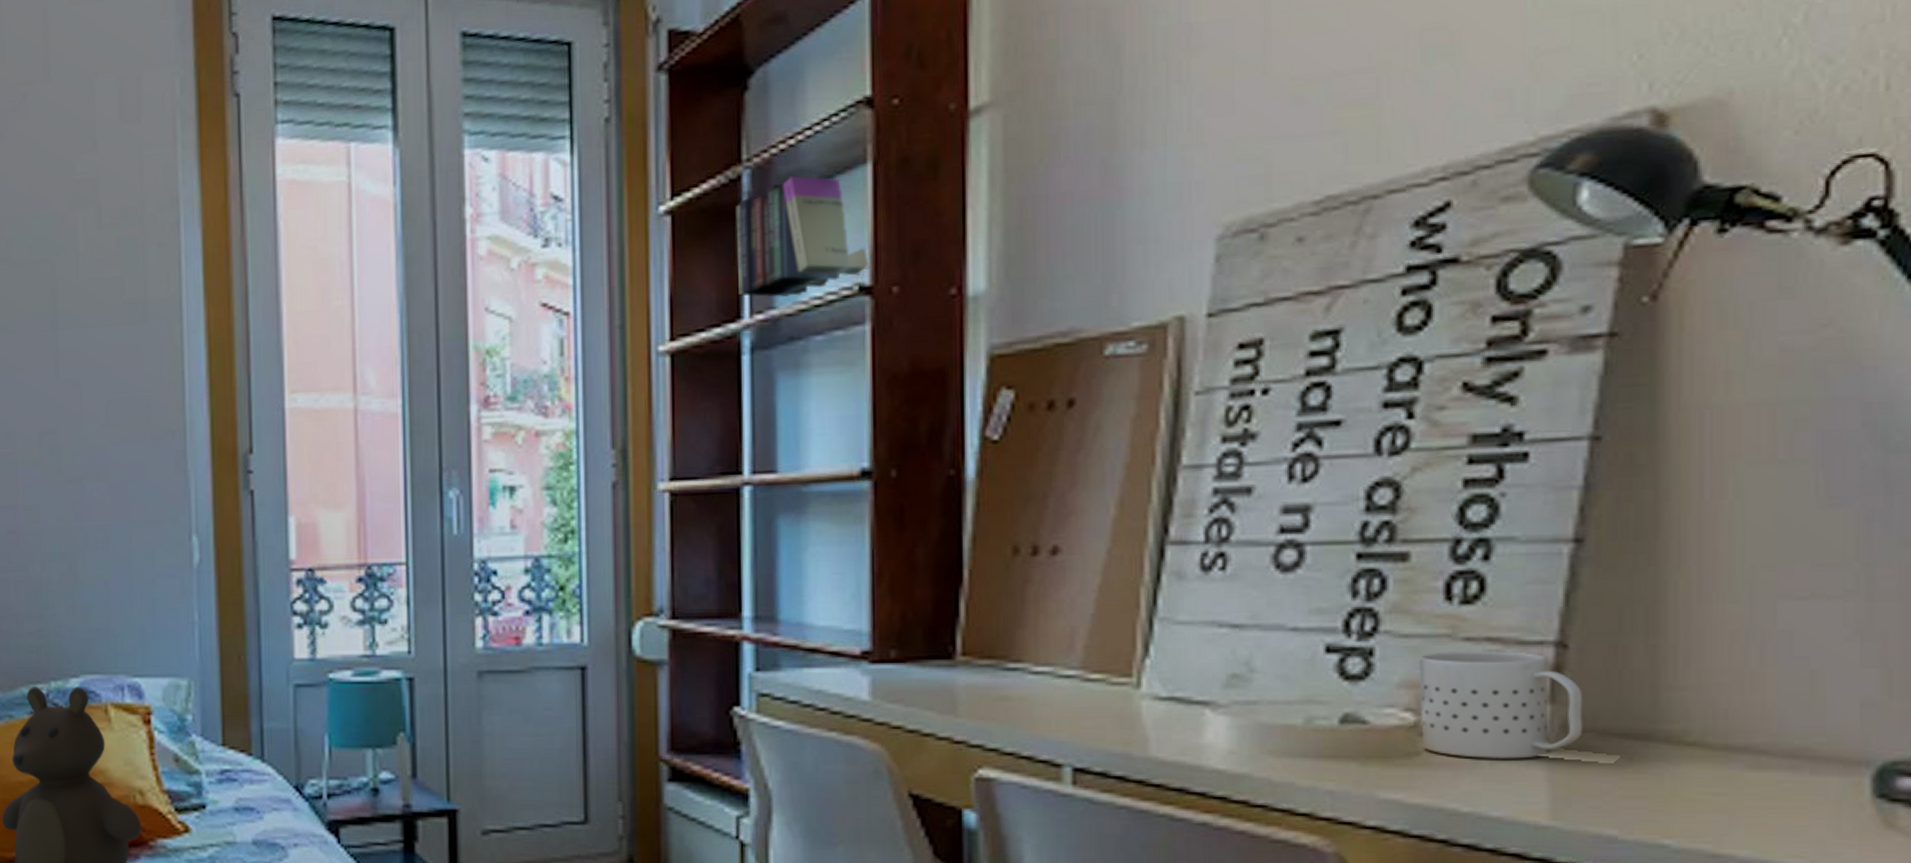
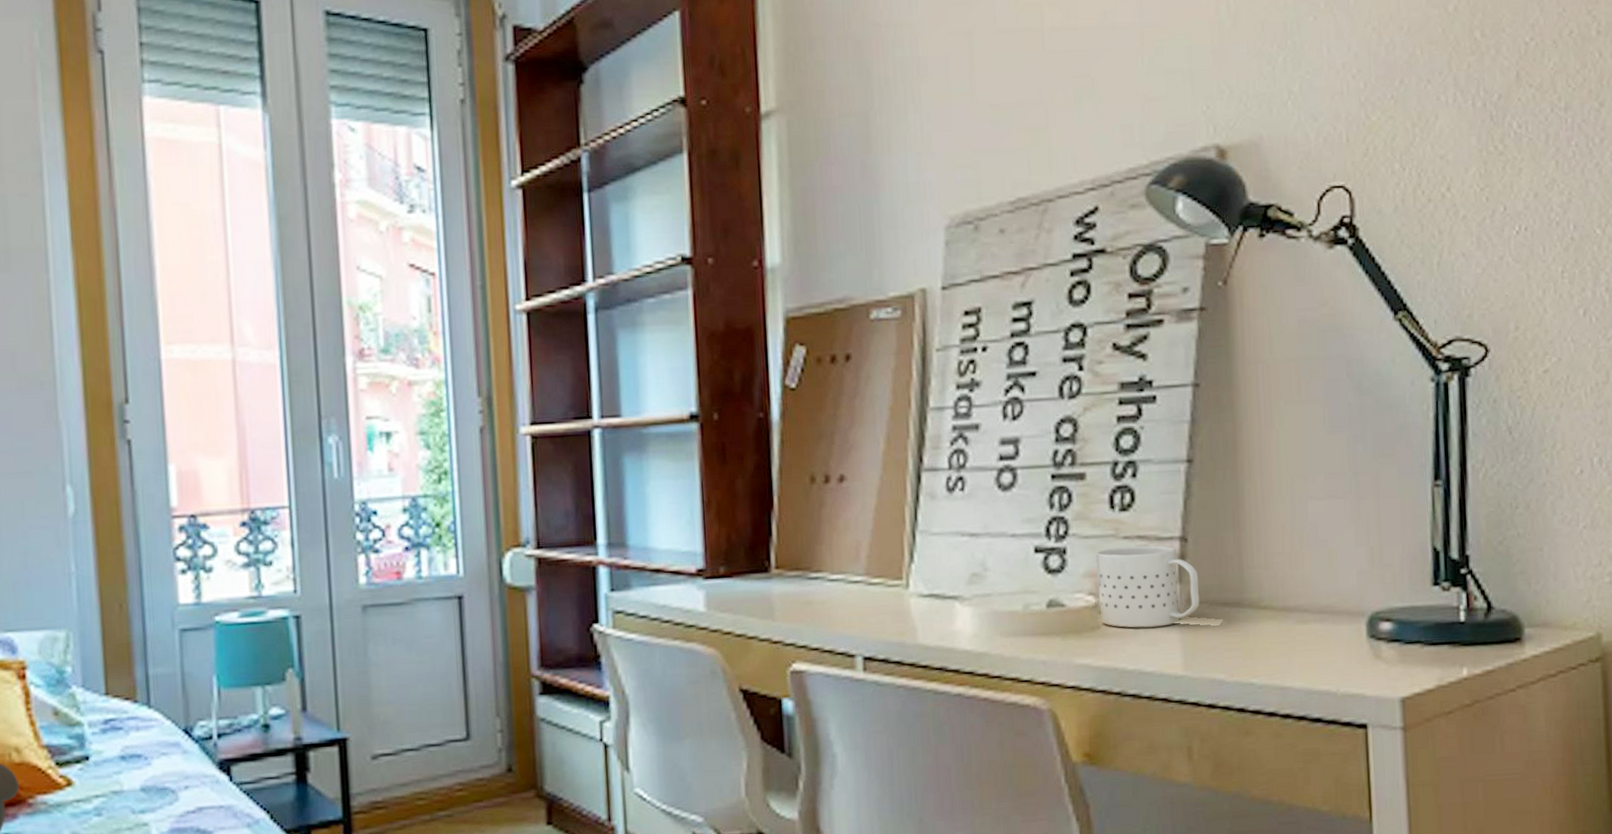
books: present [736,175,870,297] -> none [577,160,689,264]

